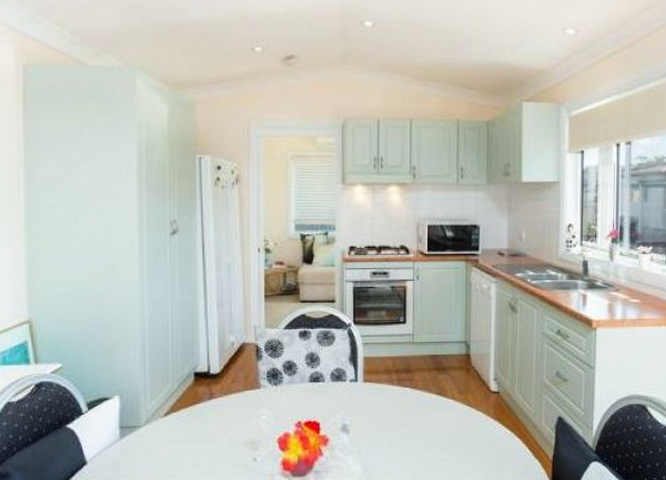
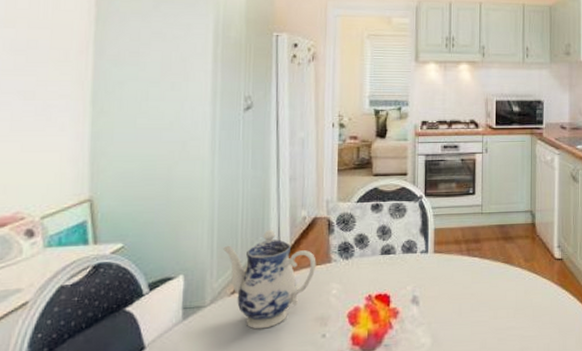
teapot: none [155,354,246,451] -> present [223,230,316,330]

